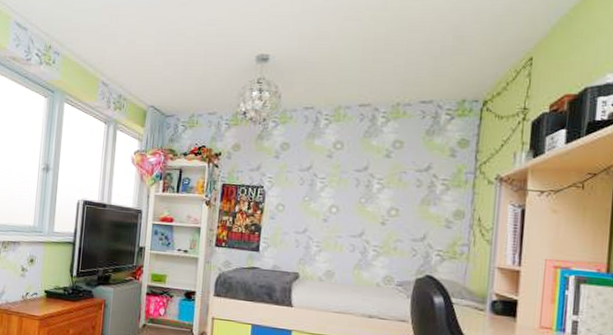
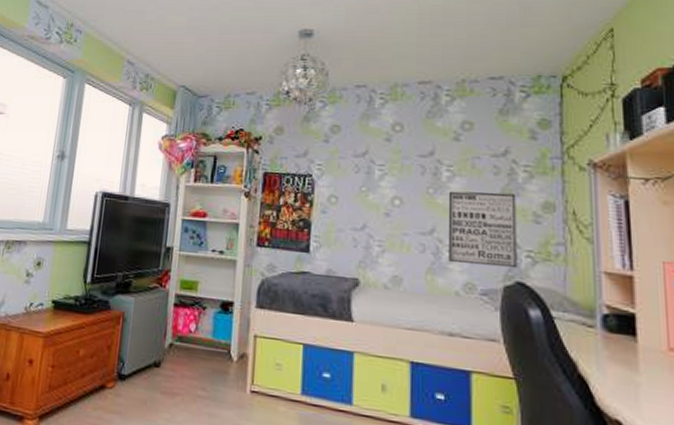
wall art: none [373,200,433,265] -> present [448,191,517,269]

